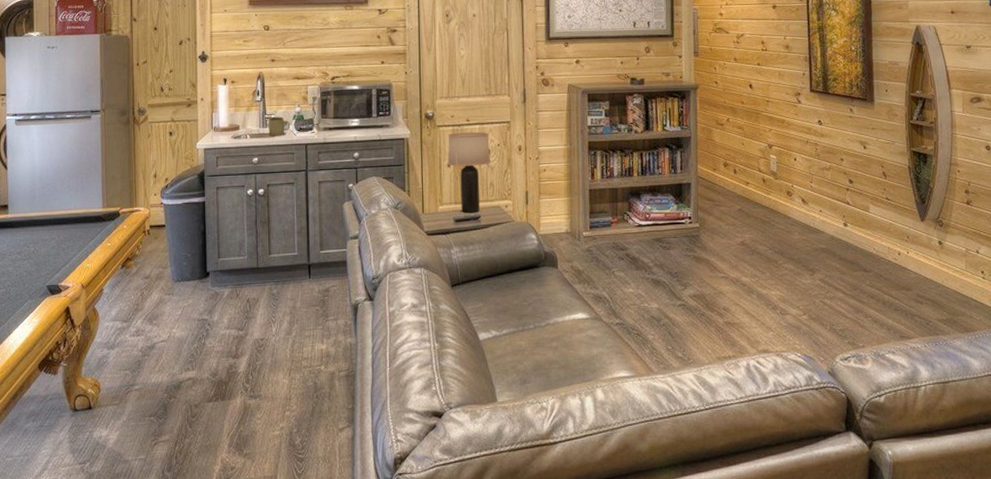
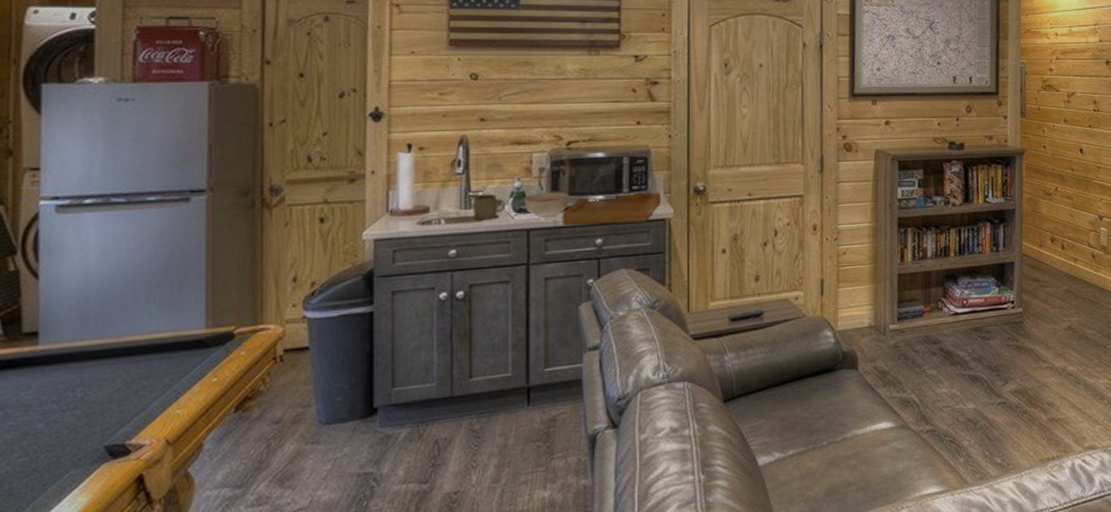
bowl: none [303,115,335,136] -> present [524,191,570,219]
tray: none [330,117,401,142] -> present [562,192,662,225]
table lamp: present [447,132,491,214] -> none [722,208,779,310]

